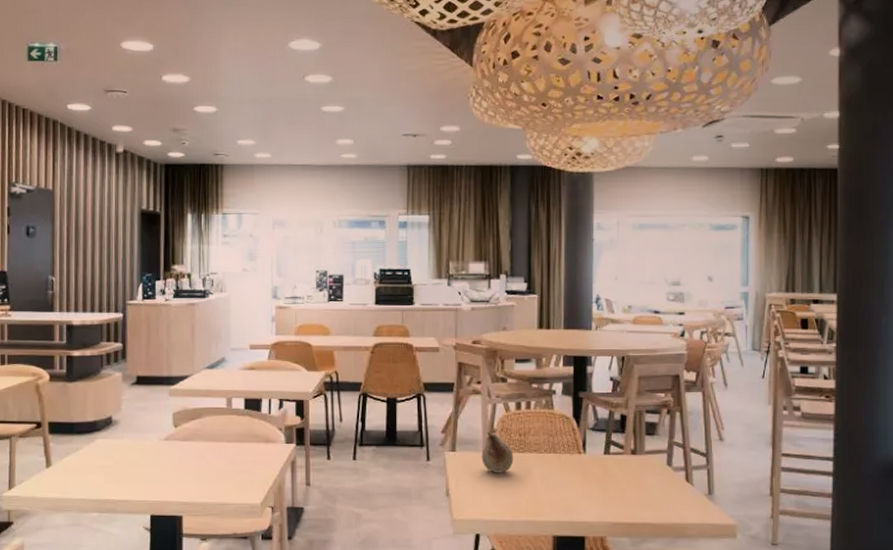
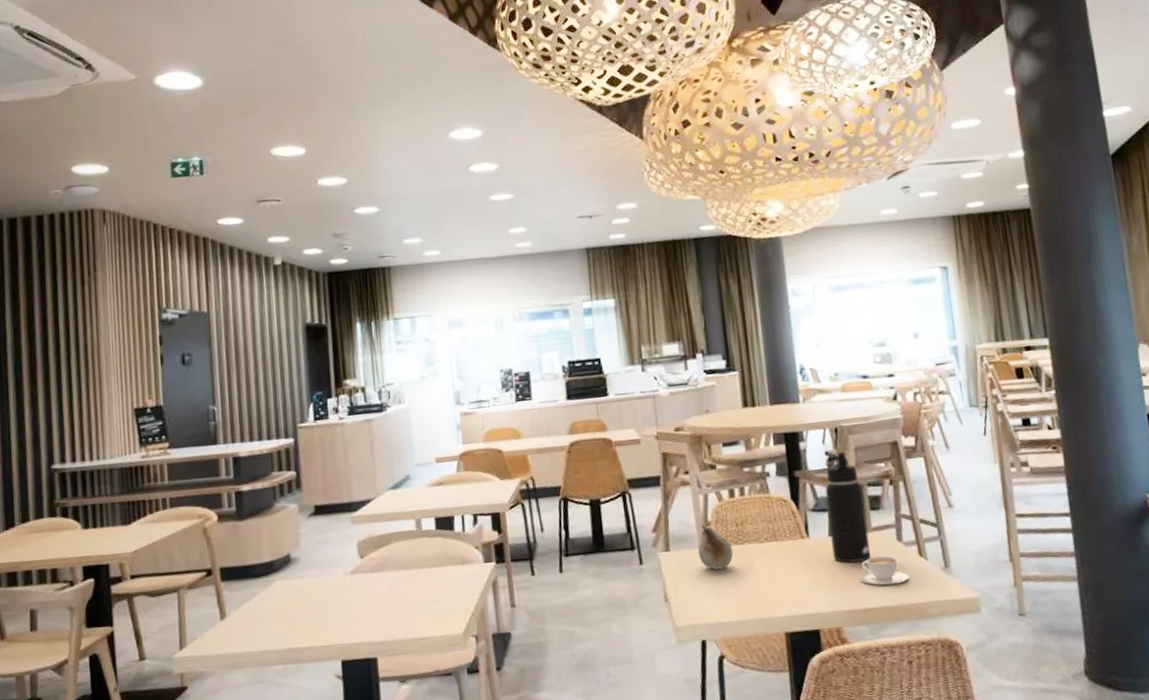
water bottle: none [605,379,641,481] -> present [825,452,871,563]
coffee cup: none [628,478,674,504] -> present [860,556,910,585]

